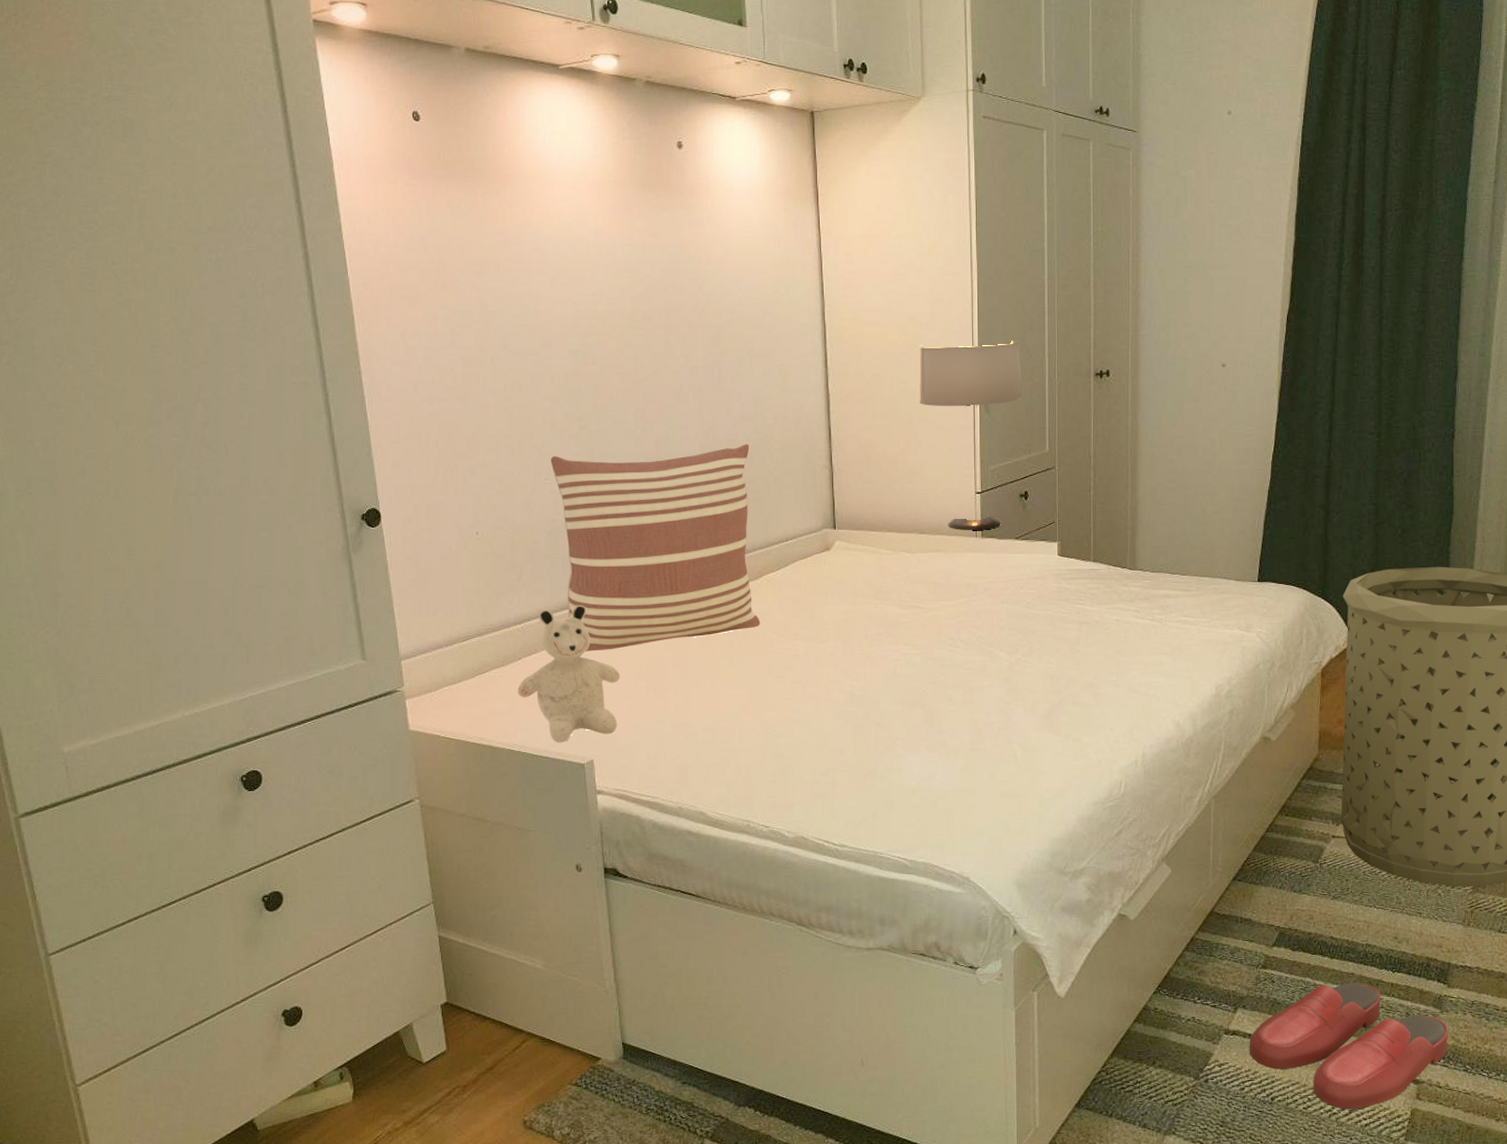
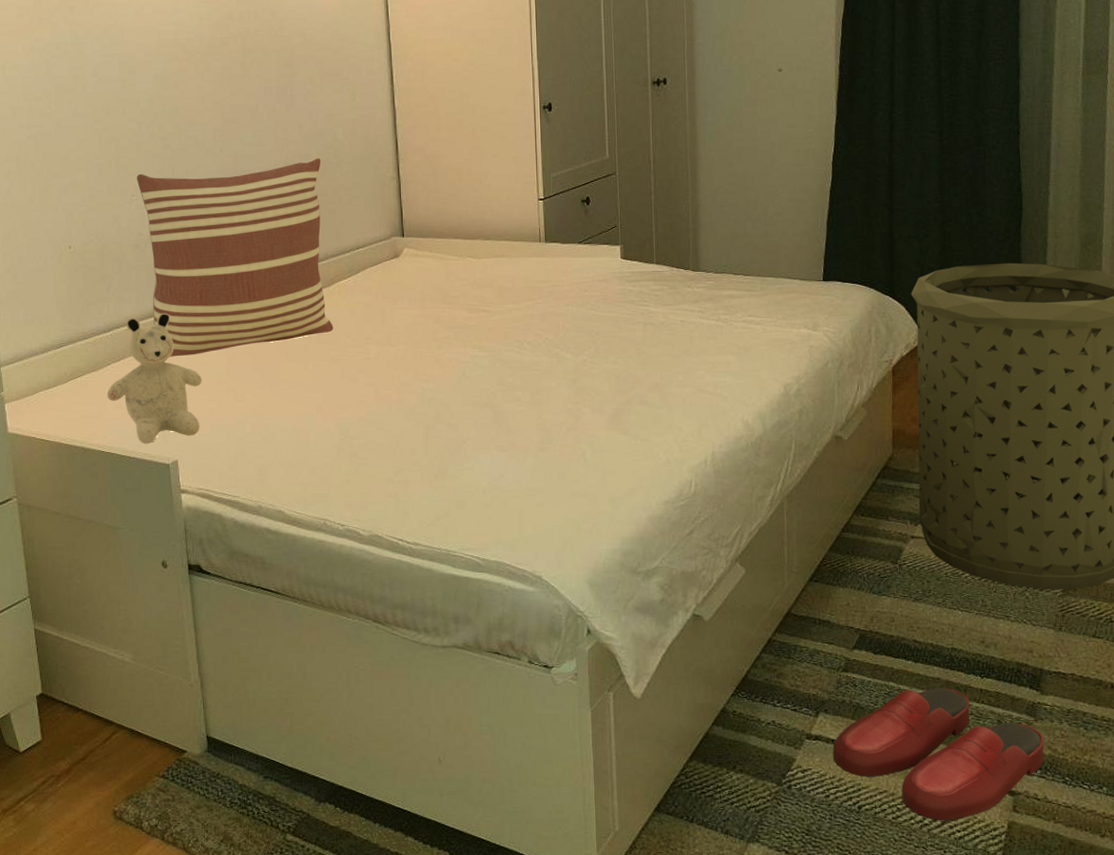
table lamp: present [919,341,1023,531] -> none [481,53,582,237]

